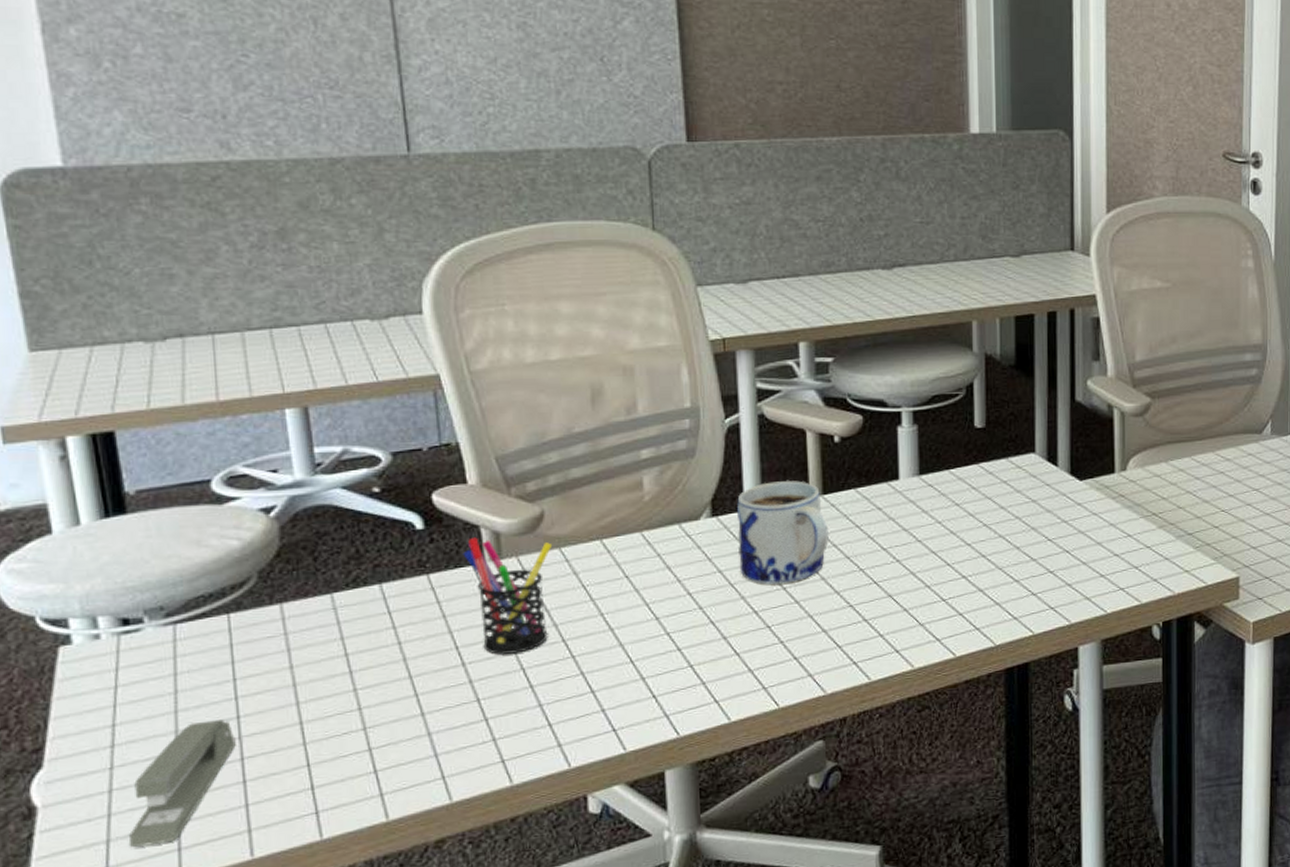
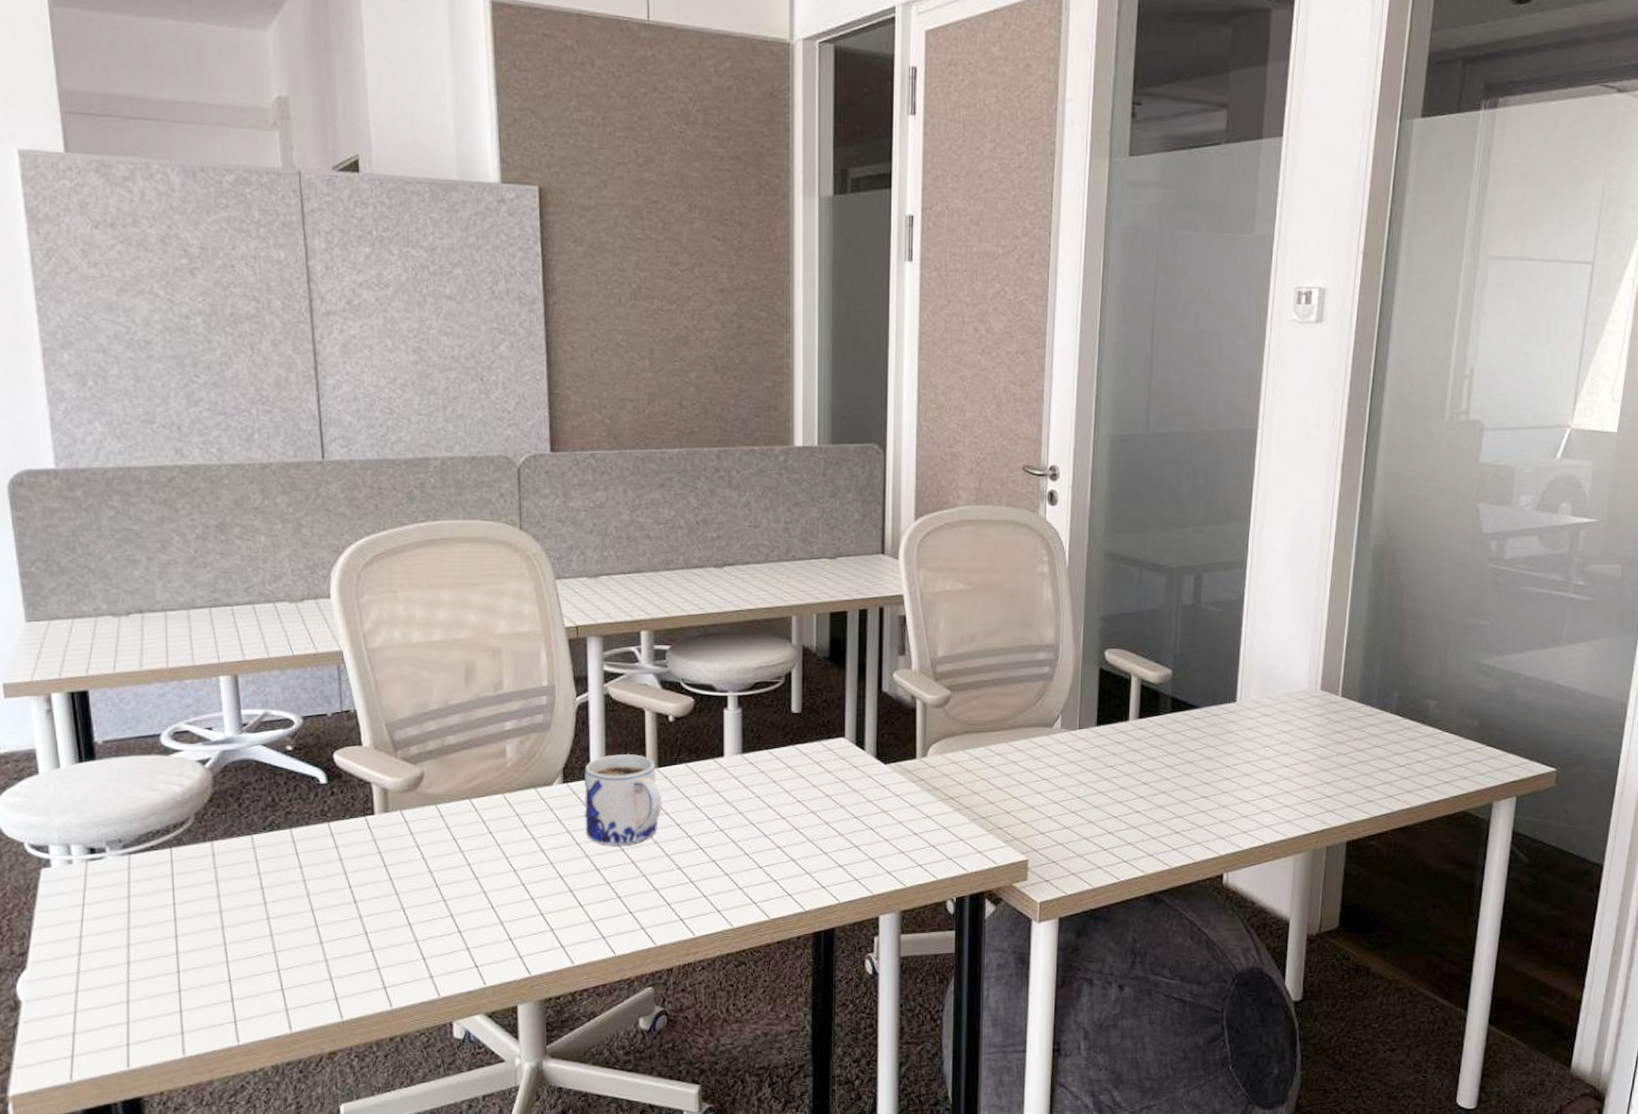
stapler: present [129,719,236,847] -> none [90,937,174,1040]
pen holder: present [463,537,553,656] -> none [357,792,430,896]

